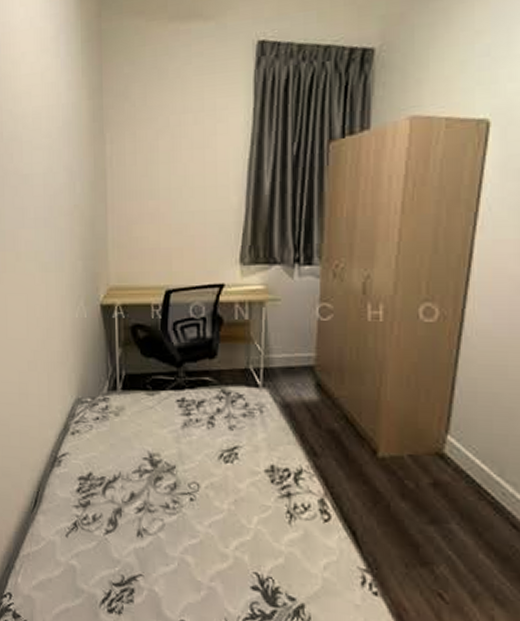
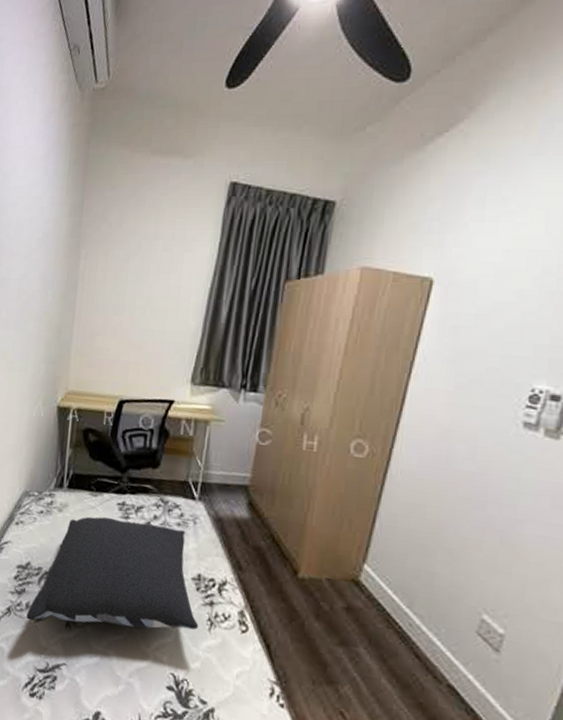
pillow: none [94,416,278,534] -> present [26,516,199,630]

